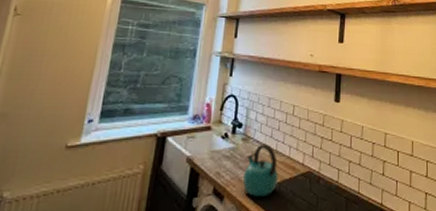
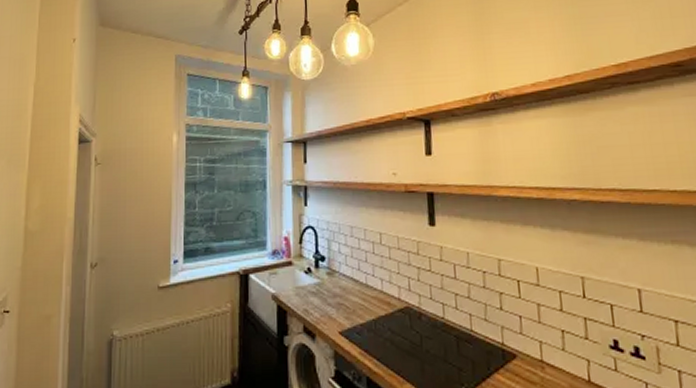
kettle: present [242,143,278,196] -> none [332,277,373,335]

